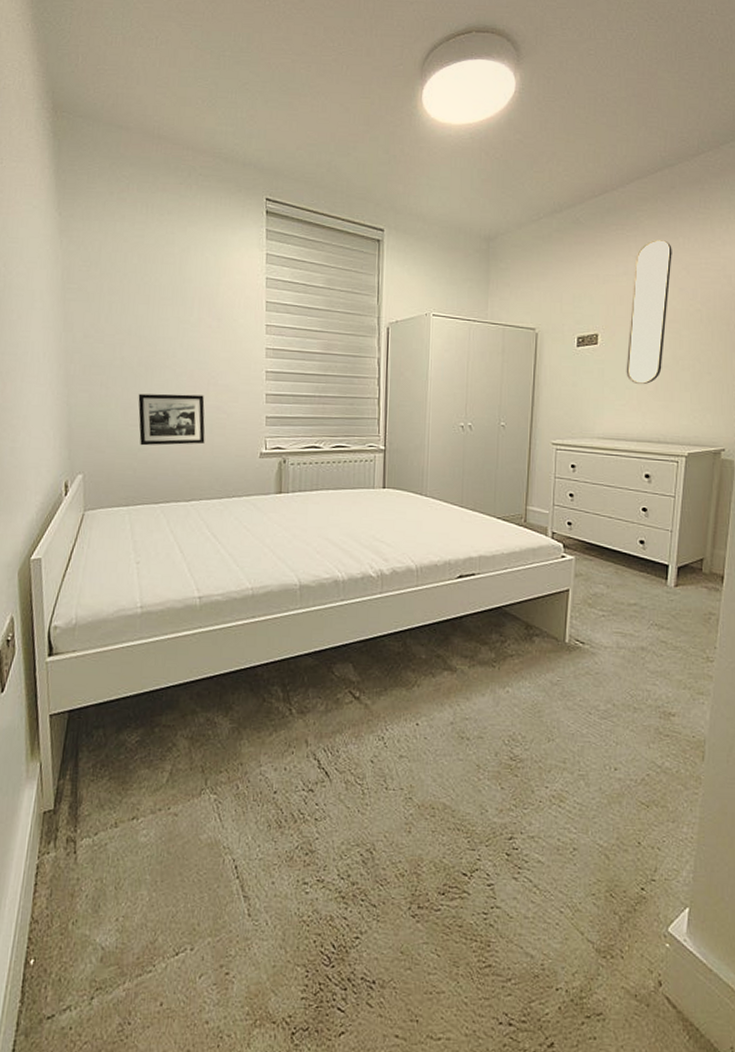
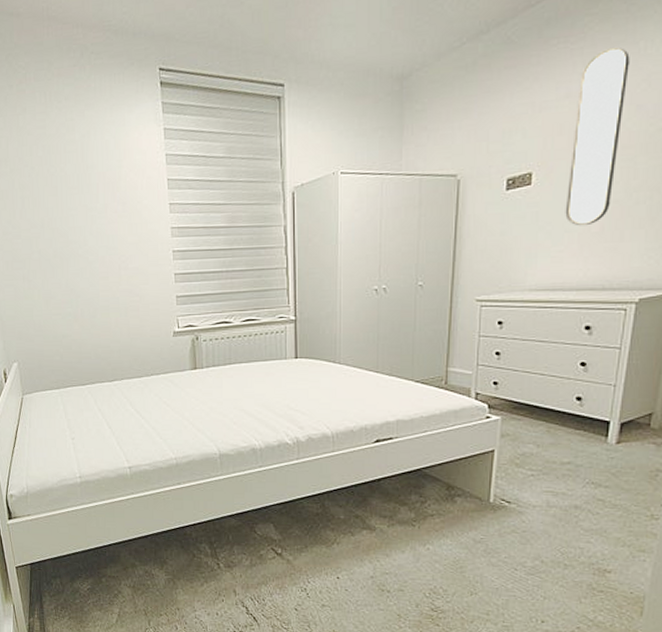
picture frame: present [138,393,205,446] -> none [57,280,121,333]

